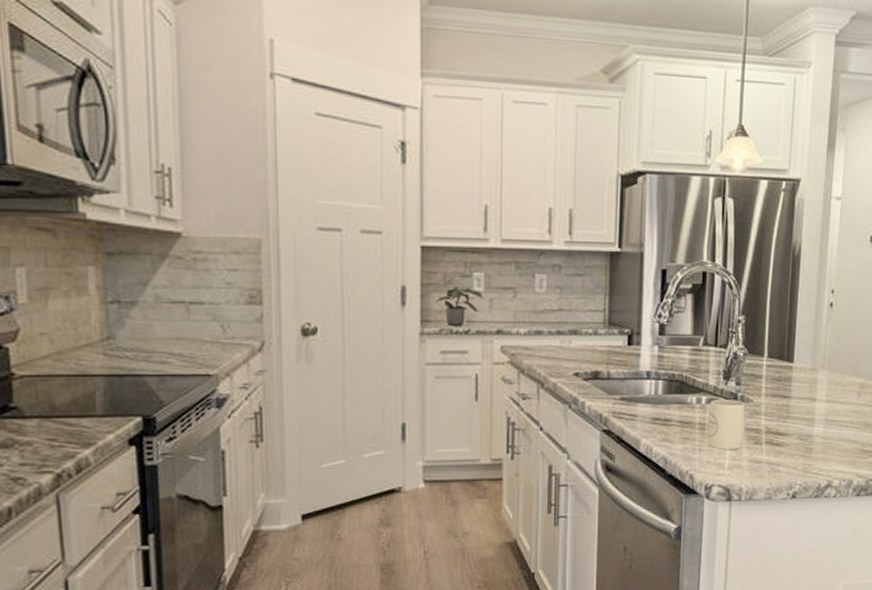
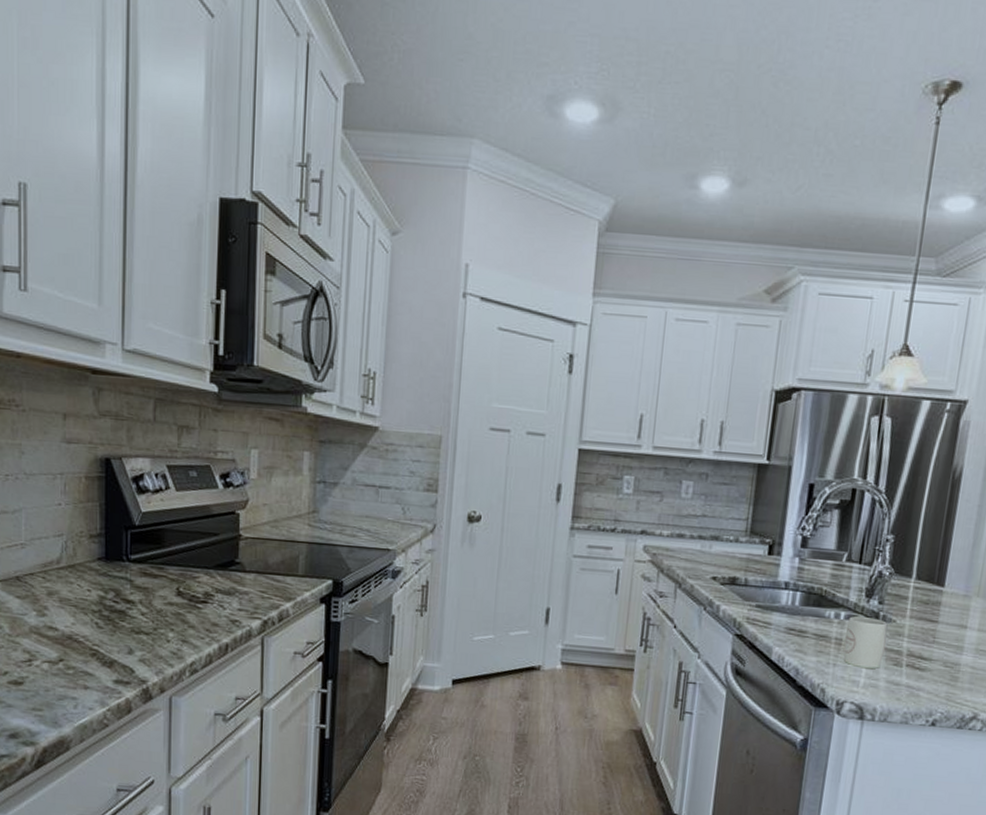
potted plant: present [436,286,482,327] -> none [587,487,631,525]

